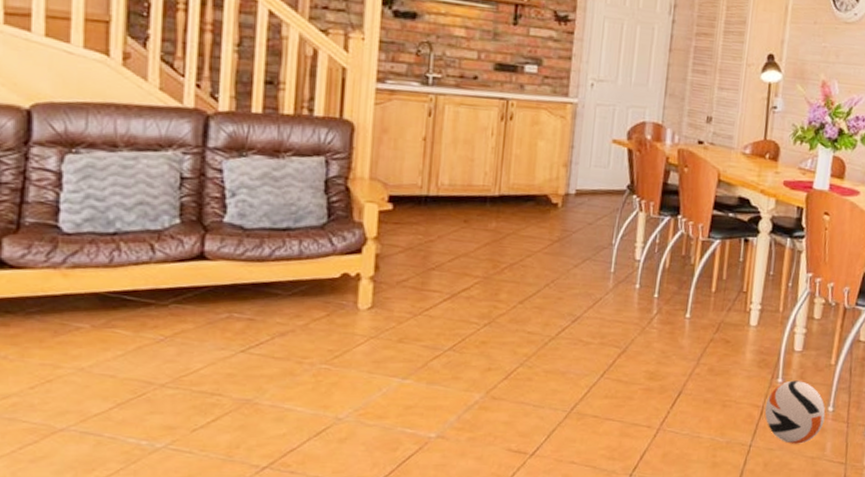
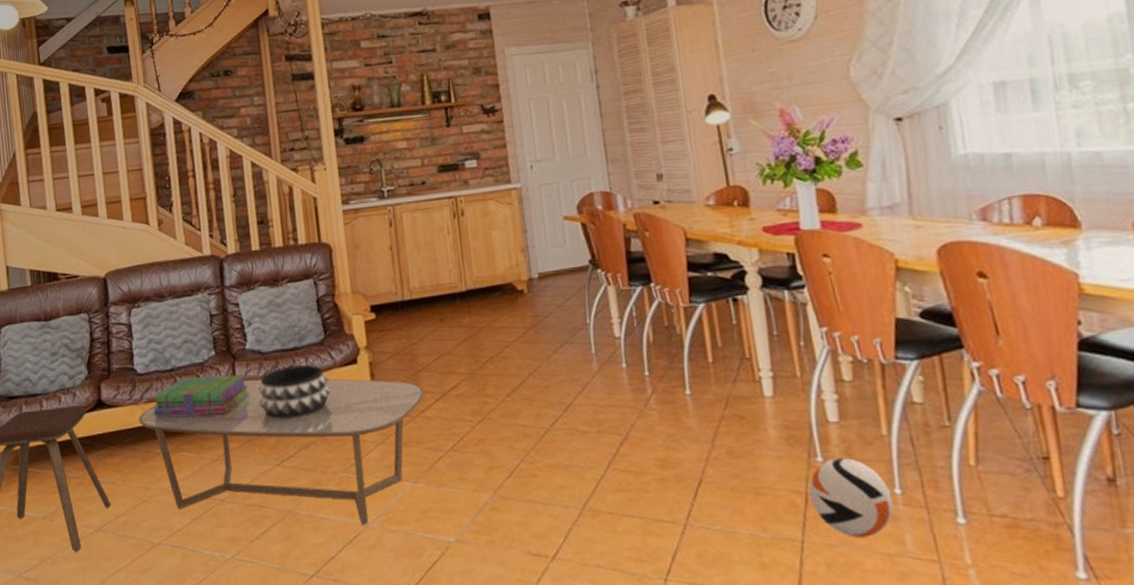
coffee table: none [55,255,434,417] -> present [138,379,425,524]
stack of books: none [79,243,221,291] -> present [153,375,249,417]
decorative bowl: none [230,246,324,304] -> present [257,364,331,419]

